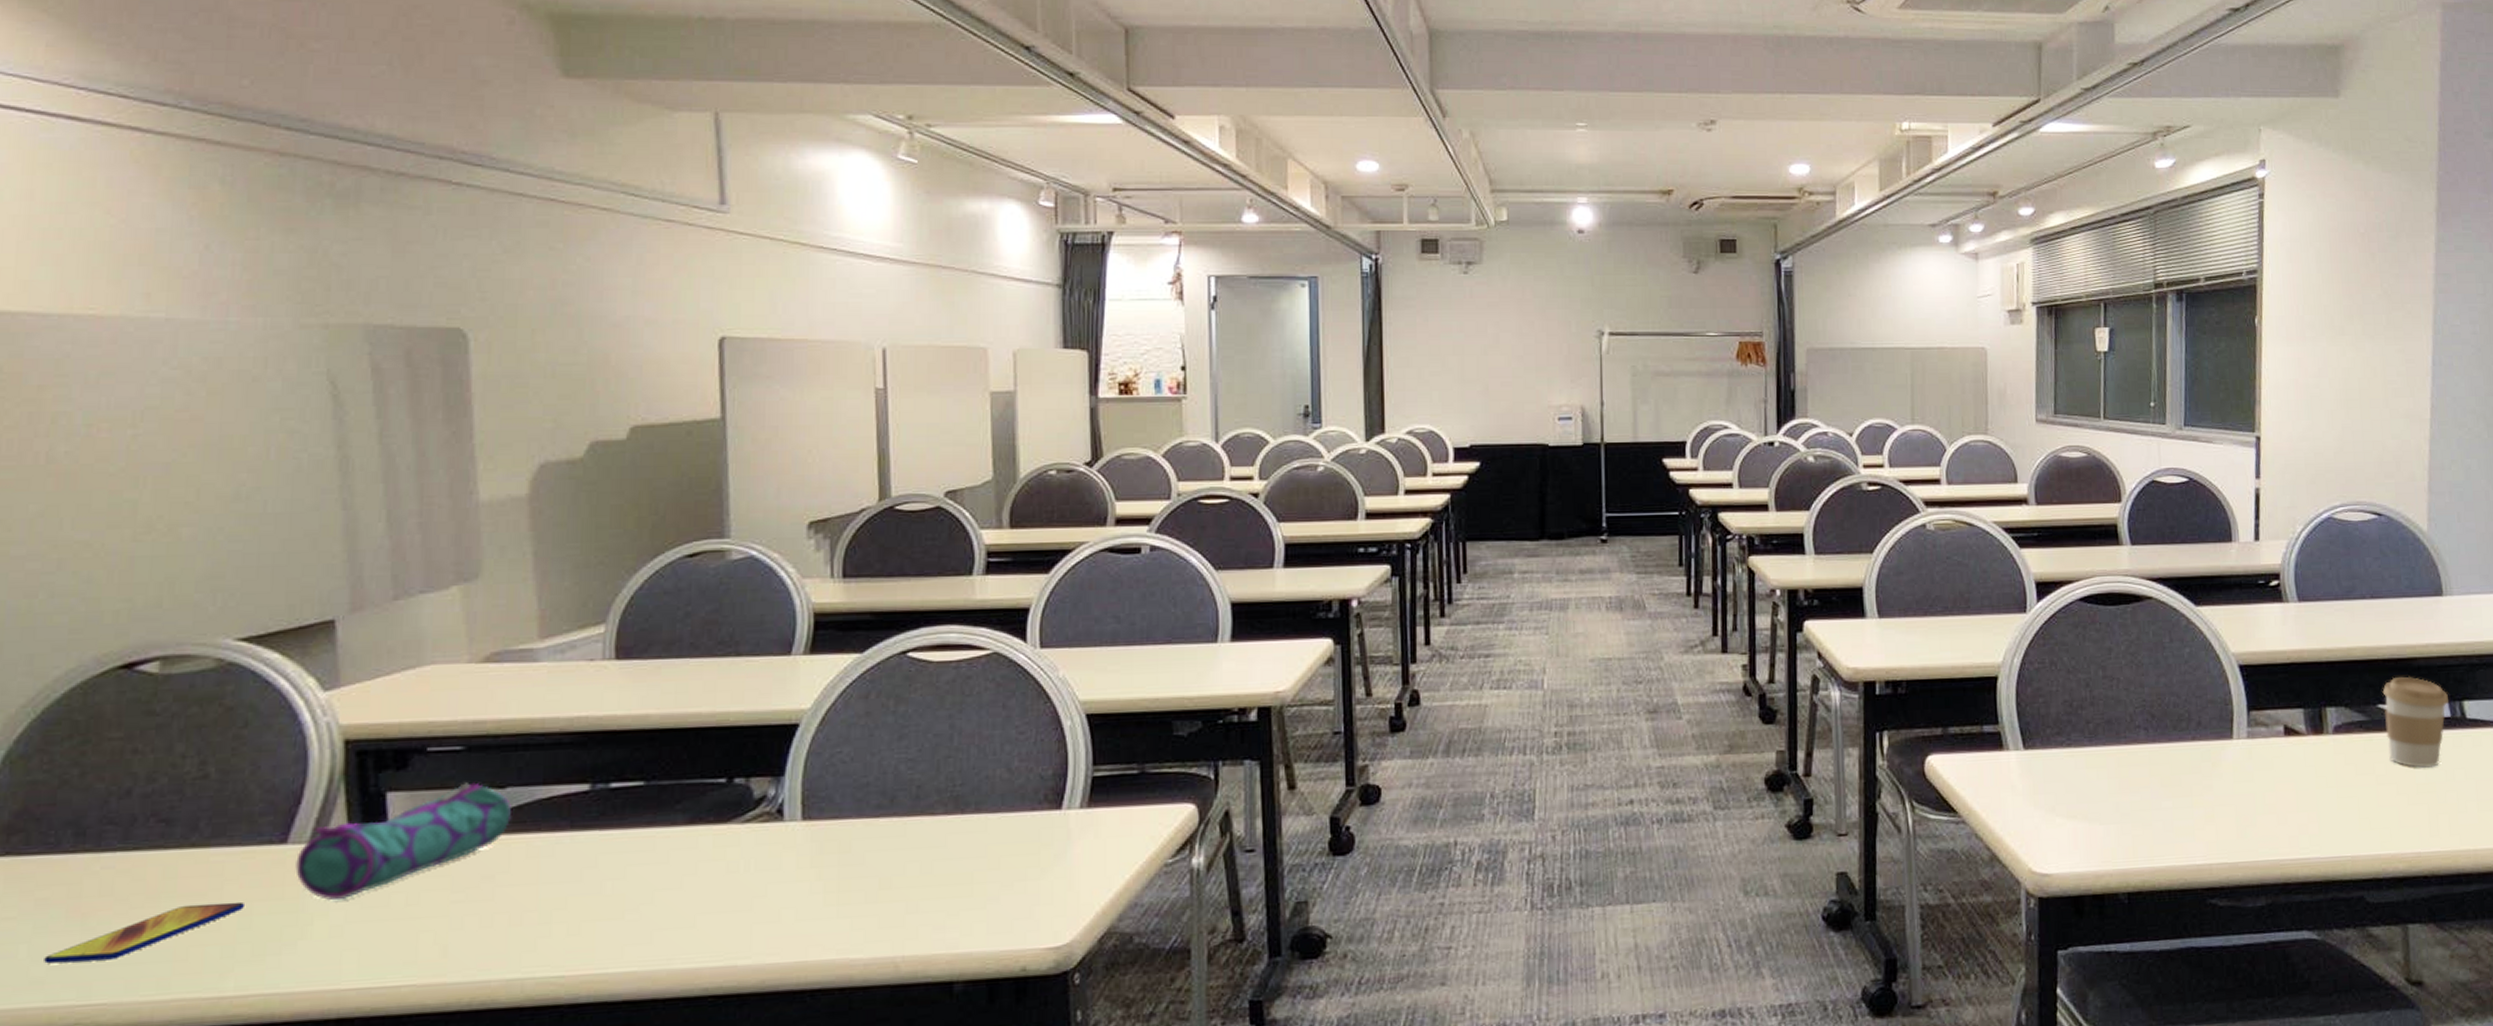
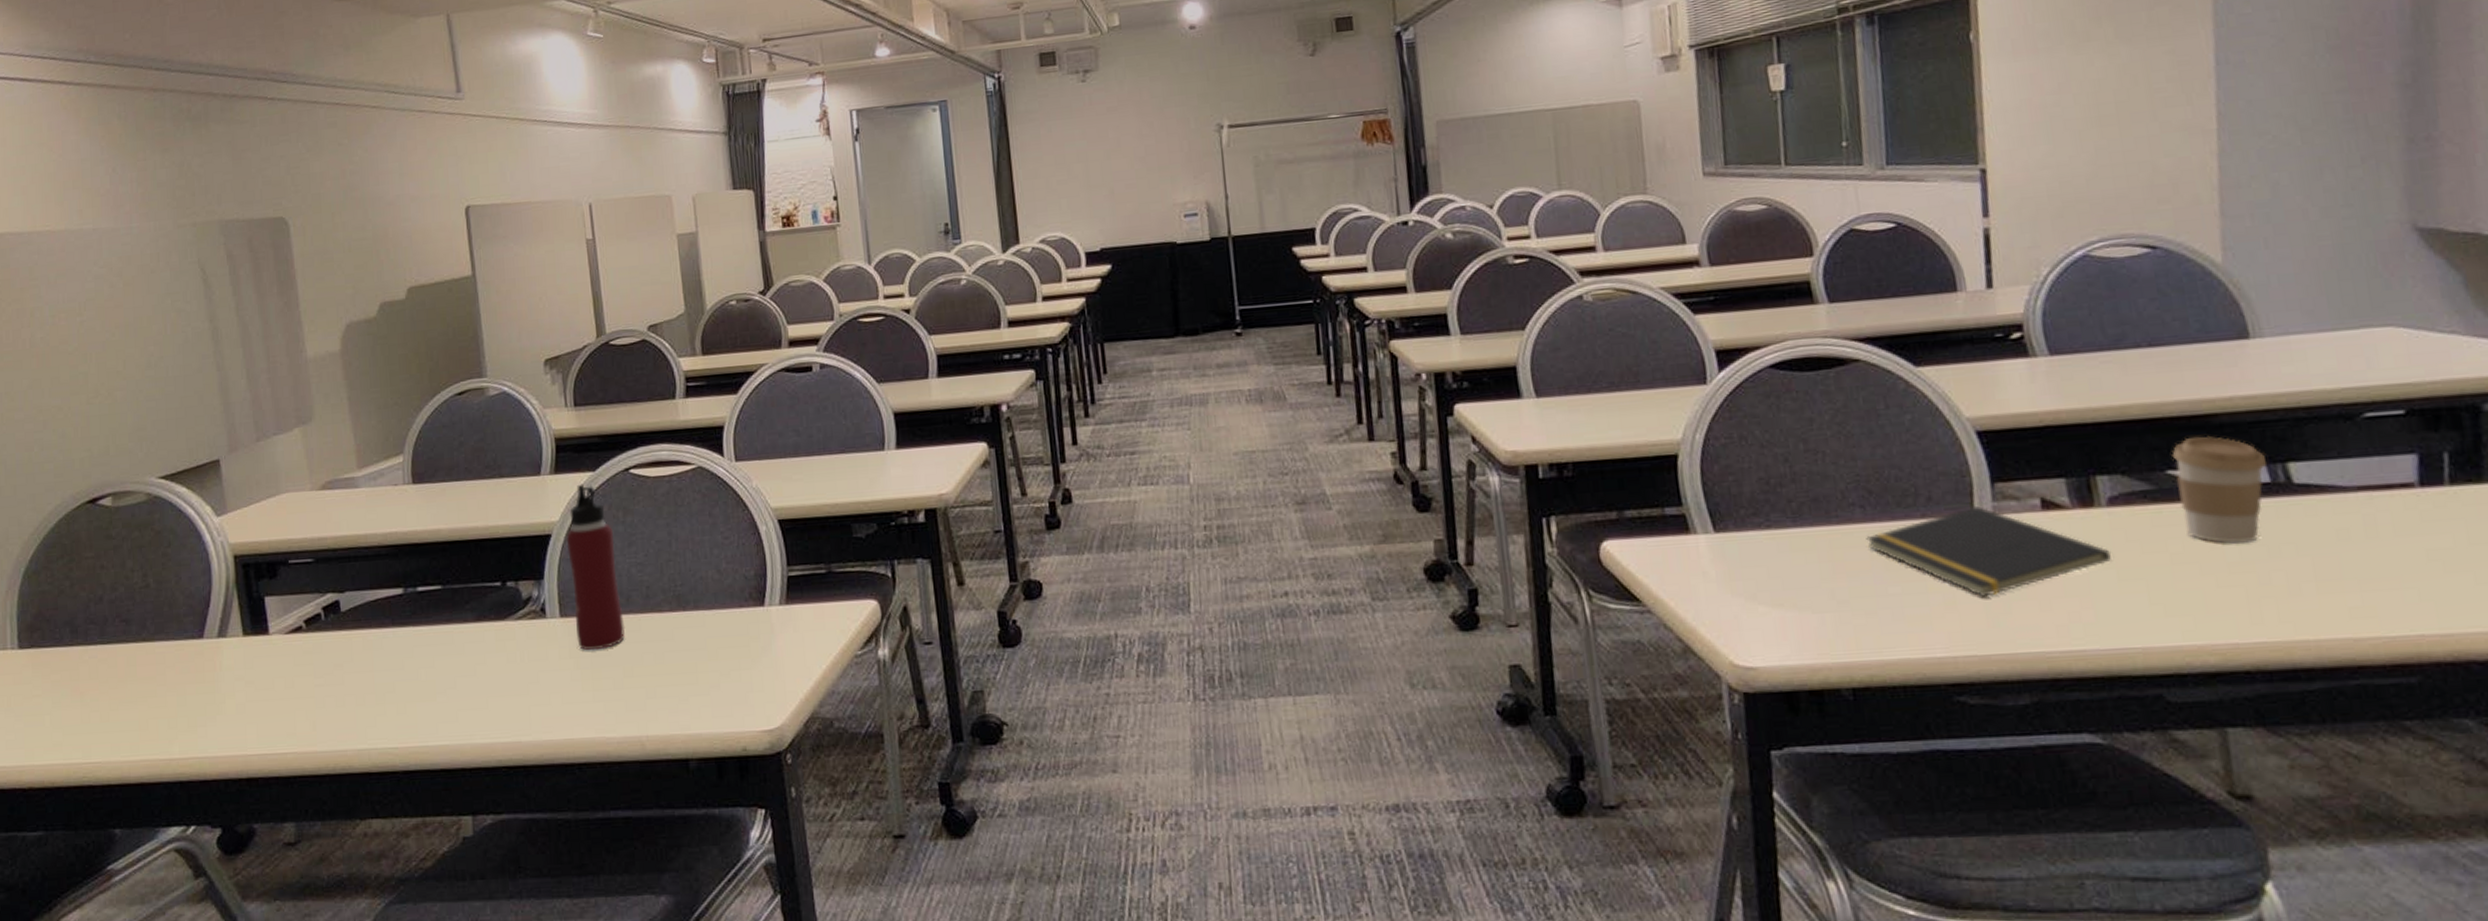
smartphone: present [44,901,246,964] -> none [61,684,181,731]
pencil case: present [295,782,511,901] -> none [210,588,350,684]
water bottle: none [818,666,886,859] -> present [566,484,625,651]
notepad: none [2147,730,2333,811] -> present [1866,505,2111,597]

